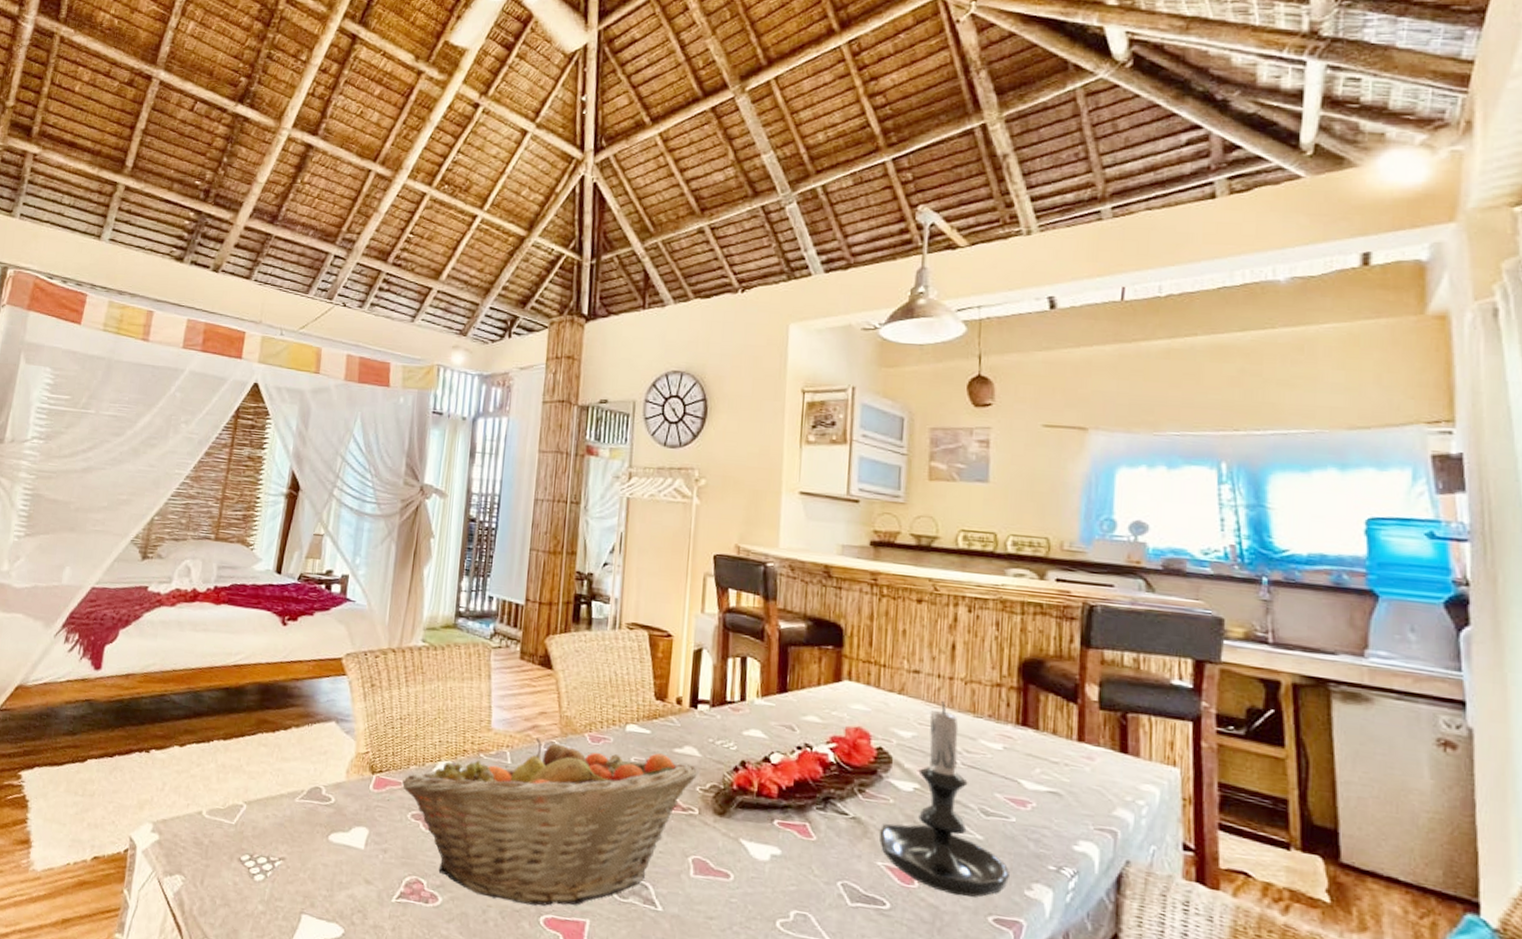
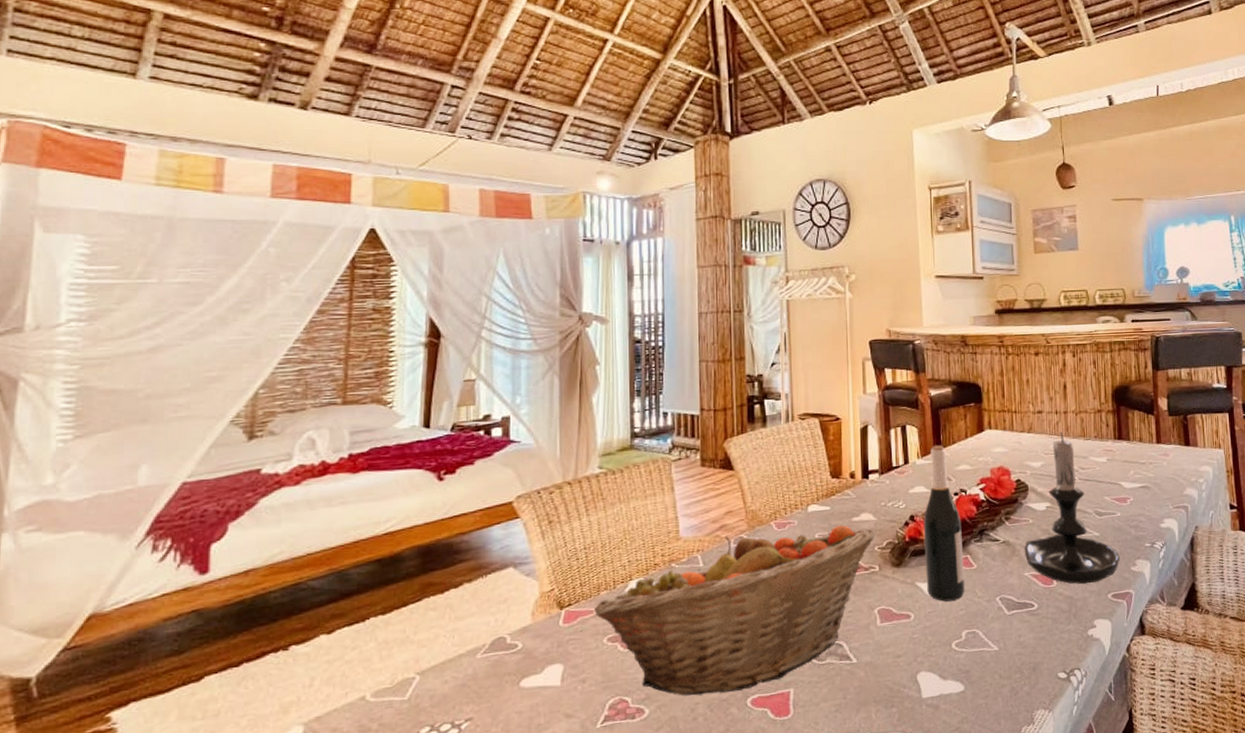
wine bottle: none [752,686,803,872] -> present [923,445,965,602]

